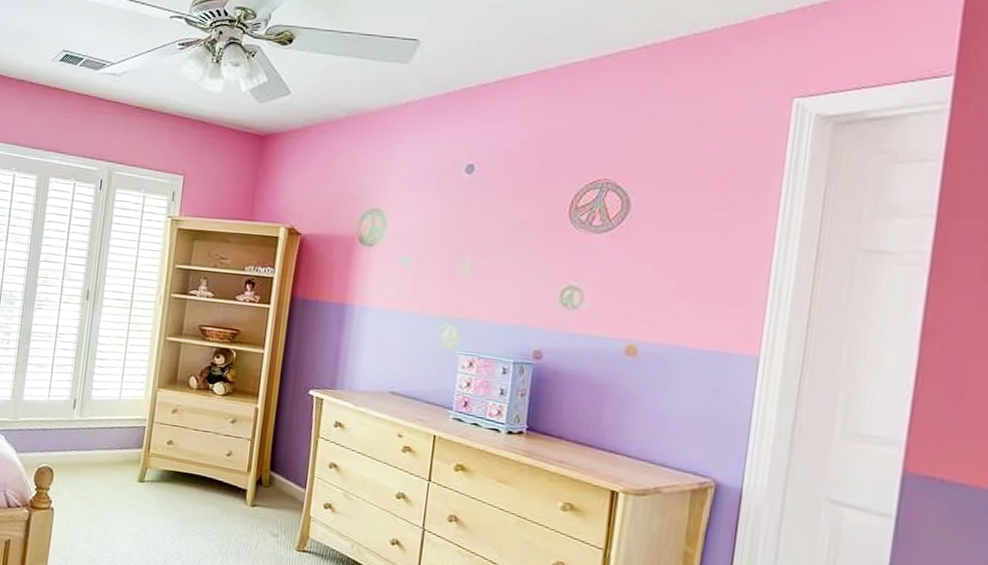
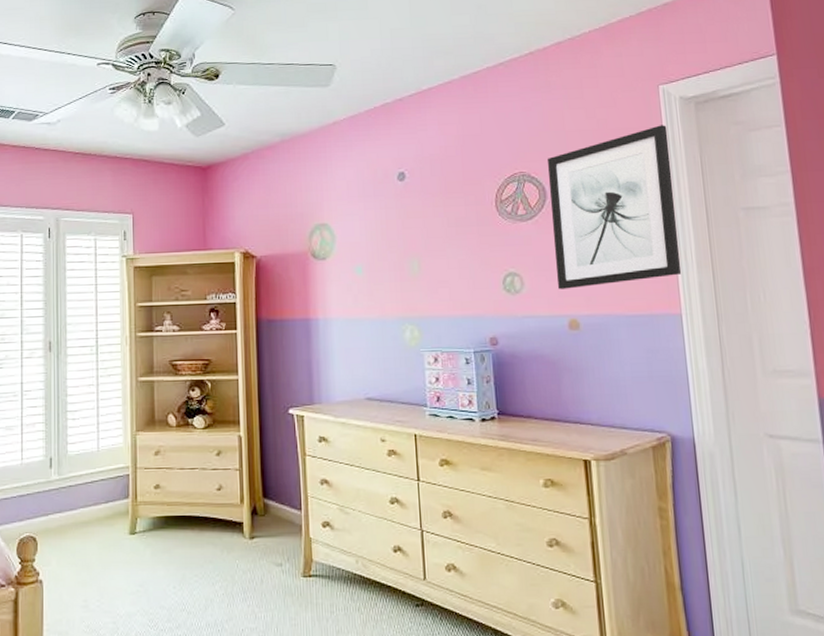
wall art: none [621,144,792,315] -> present [546,125,682,290]

